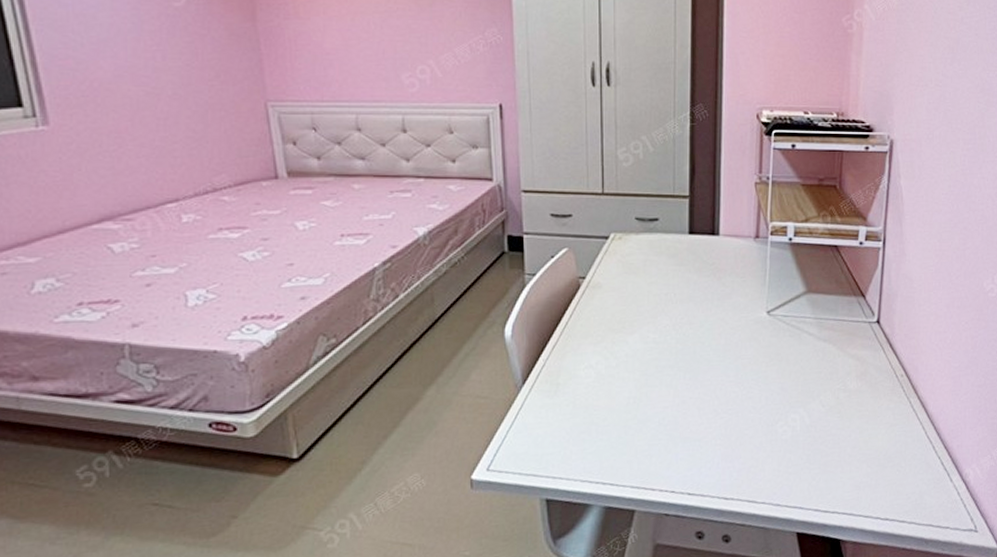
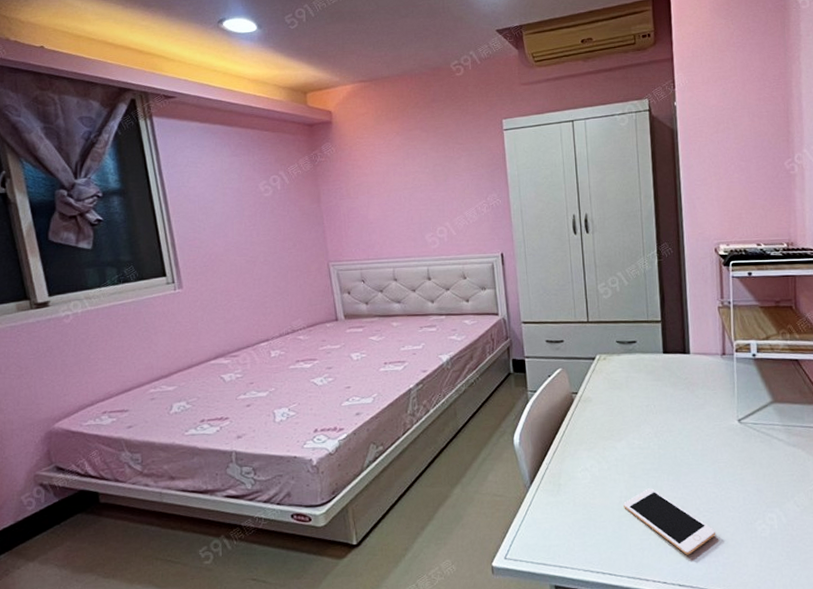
cell phone: none [632,388,734,461] -> present [623,488,716,555]

